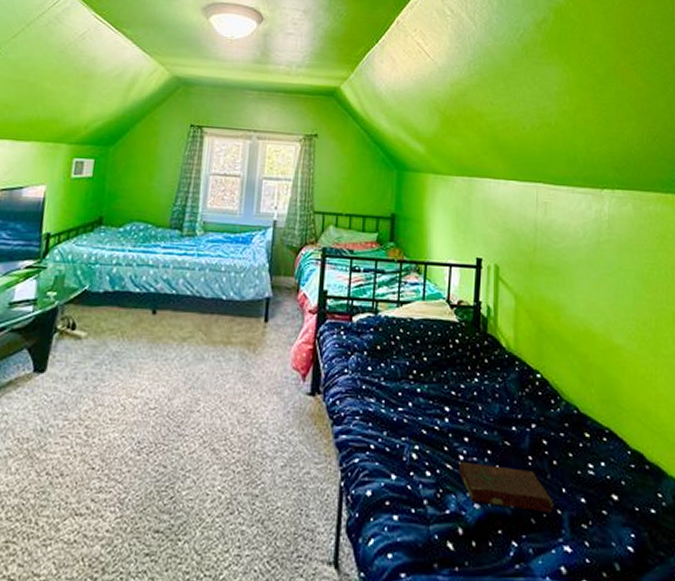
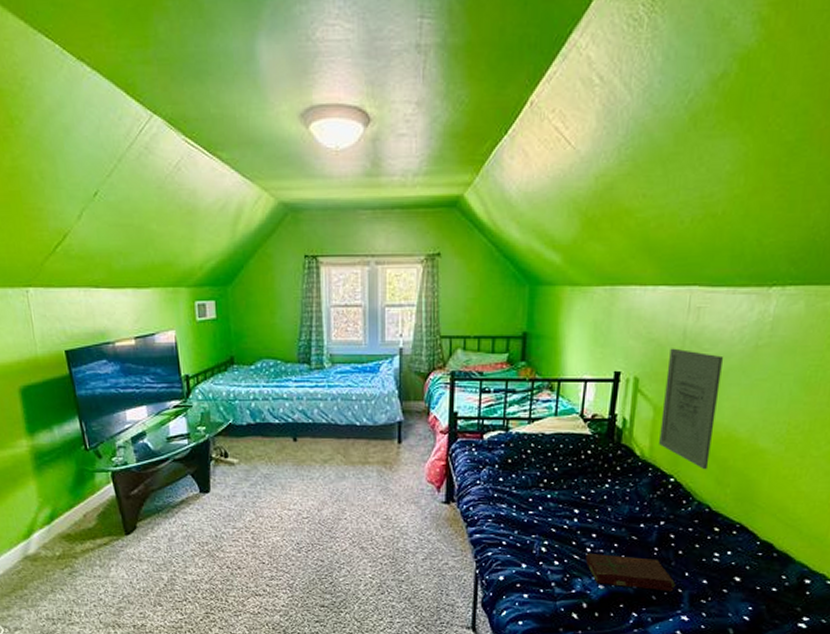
wall art: none [522,238,572,366] -> present [659,348,723,470]

